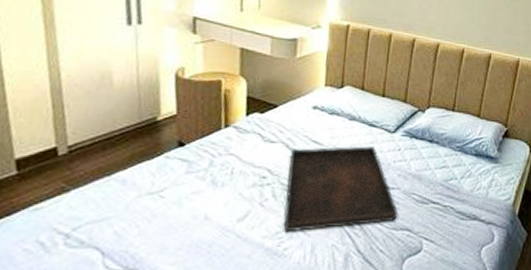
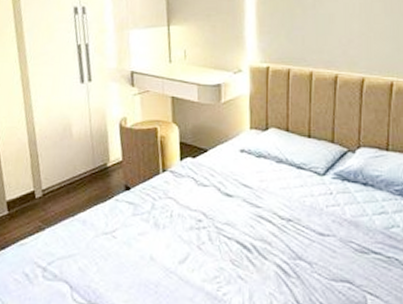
serving tray: present [283,146,399,233] -> none [220,189,337,278]

